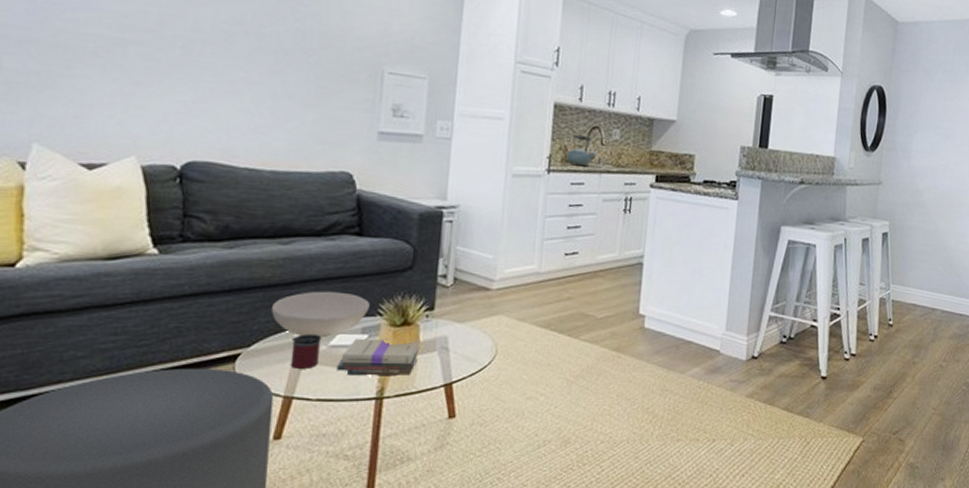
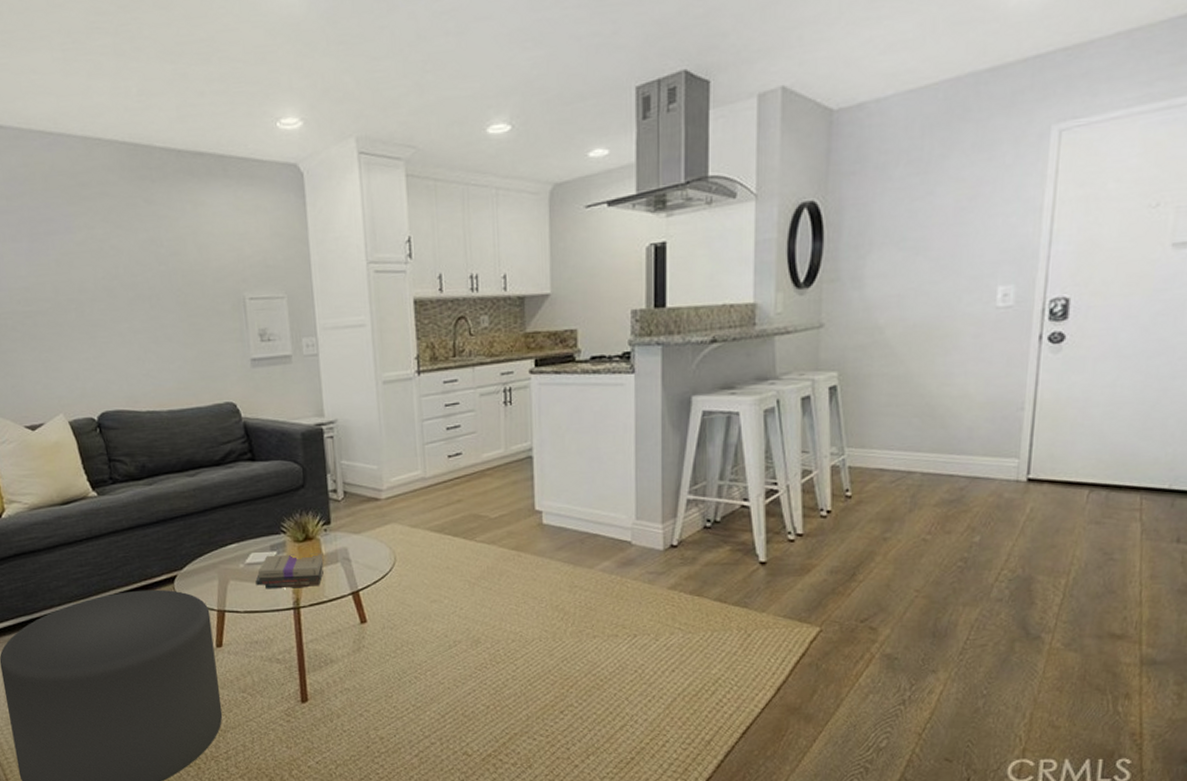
bowl: present [272,291,370,337] -> none [193,514,273,557]
beverage cup: present [290,333,322,369] -> none [213,554,240,586]
kettle: present [566,135,598,167] -> none [434,329,467,363]

